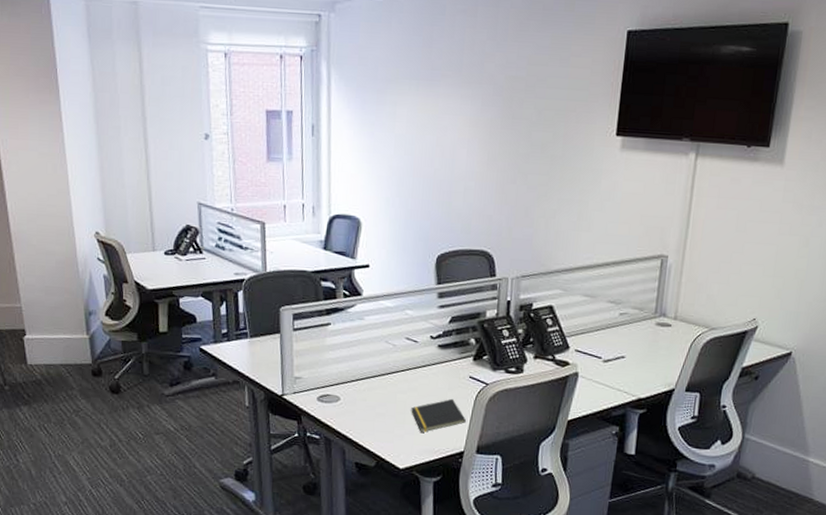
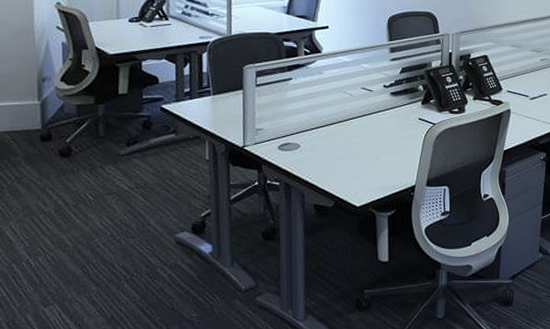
notepad: present [411,398,466,432] -> none [367,139,417,171]

